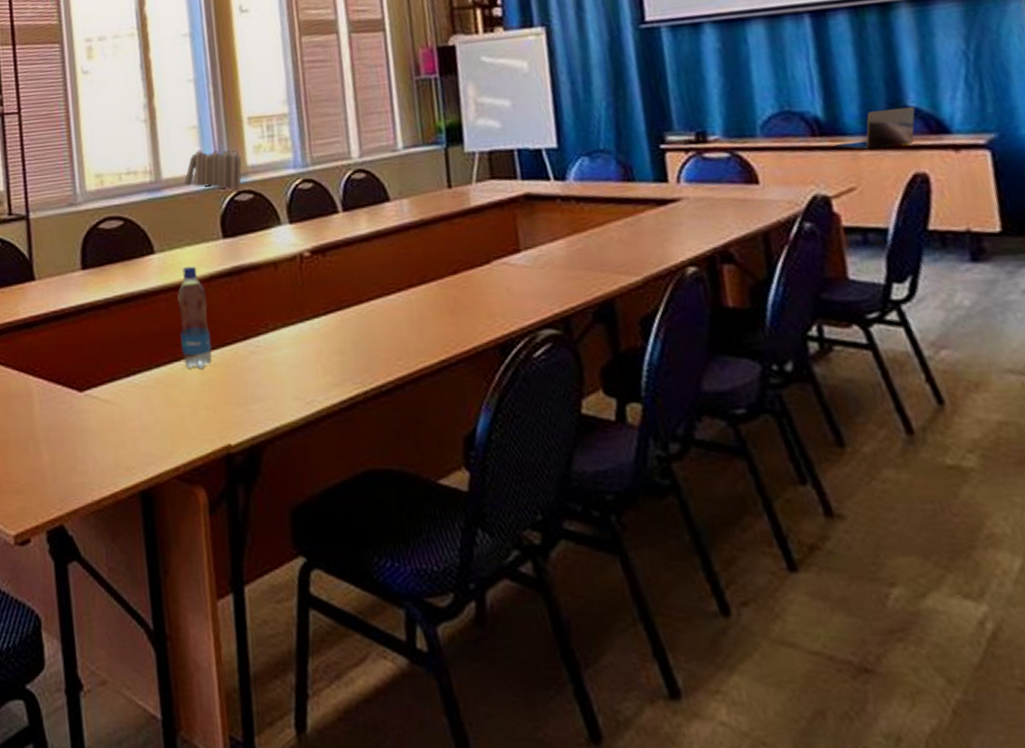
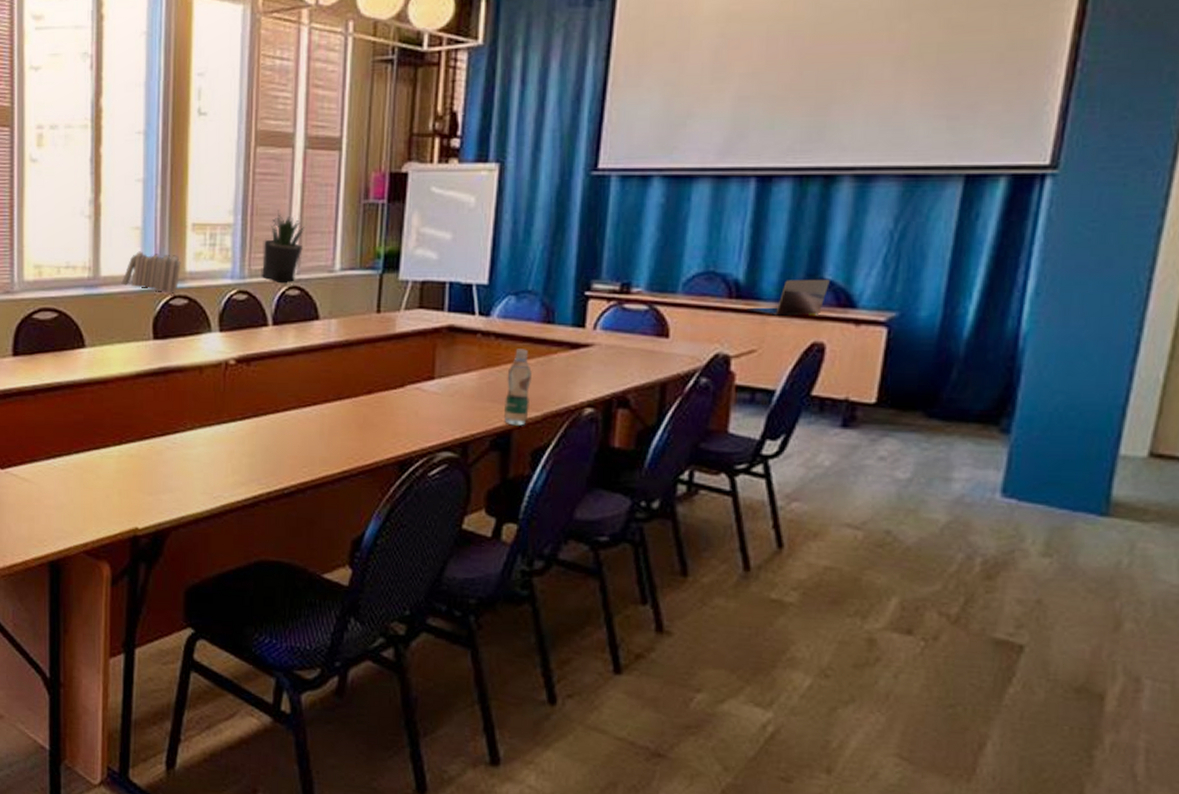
bottle: present [177,266,212,369] -> none [101,363,131,458]
planter: none [322,95,362,168] -> present [262,210,306,284]
bottle: none [596,210,628,294] -> present [504,349,532,426]

